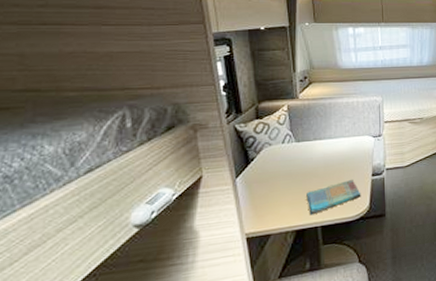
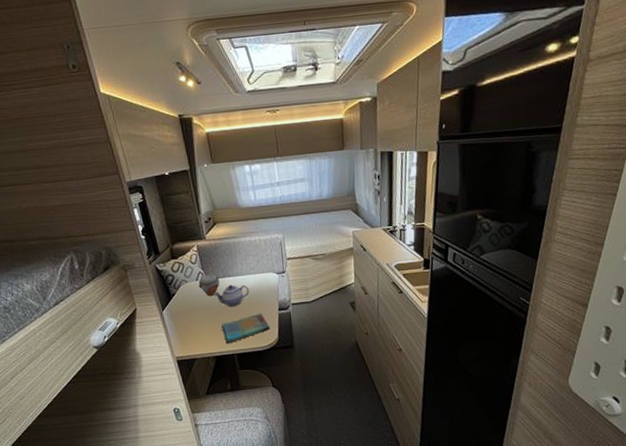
jar: none [284,137,309,162] -> present [198,274,220,297]
teapot: none [301,148,342,173] -> present [214,284,249,307]

